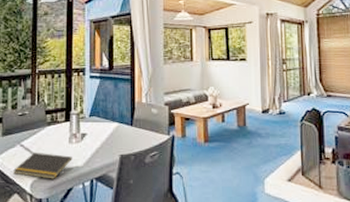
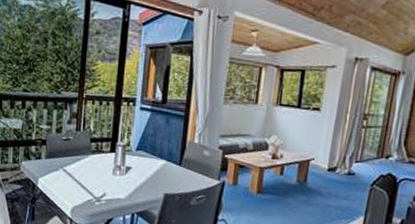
notepad: present [13,152,72,179] -> none [55,178,115,208]

